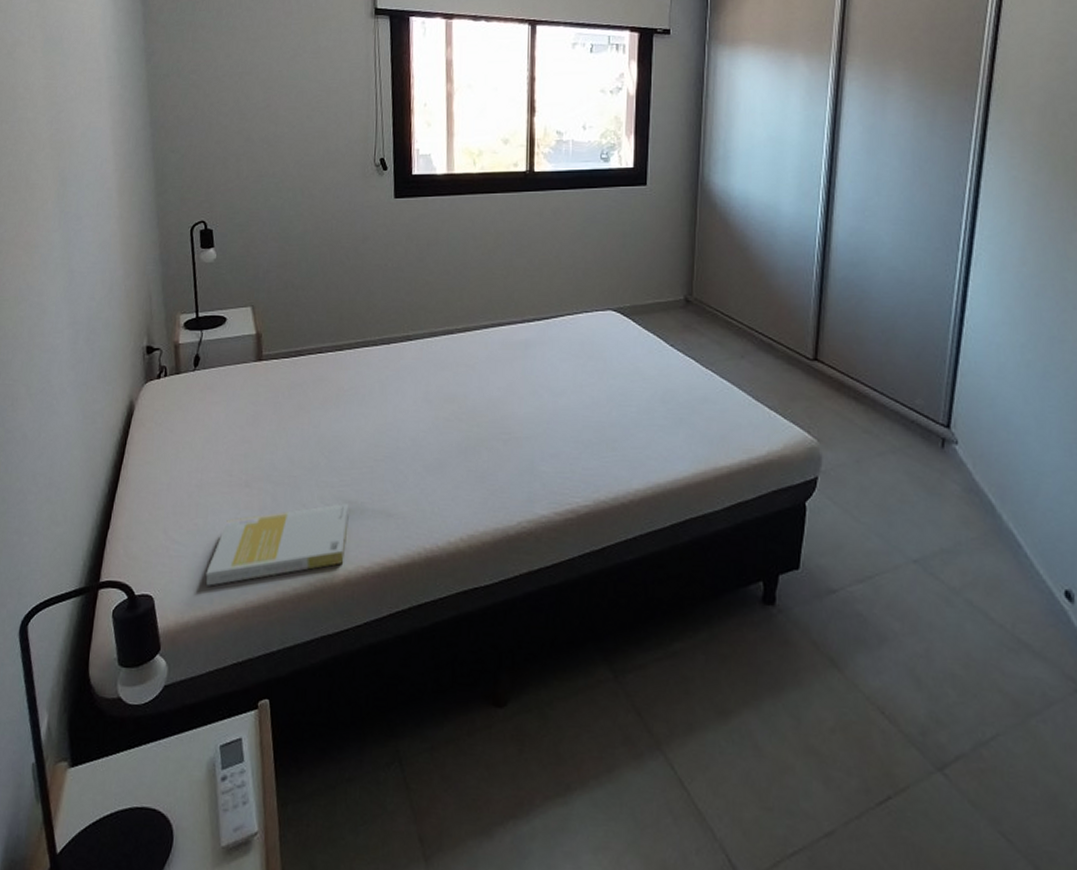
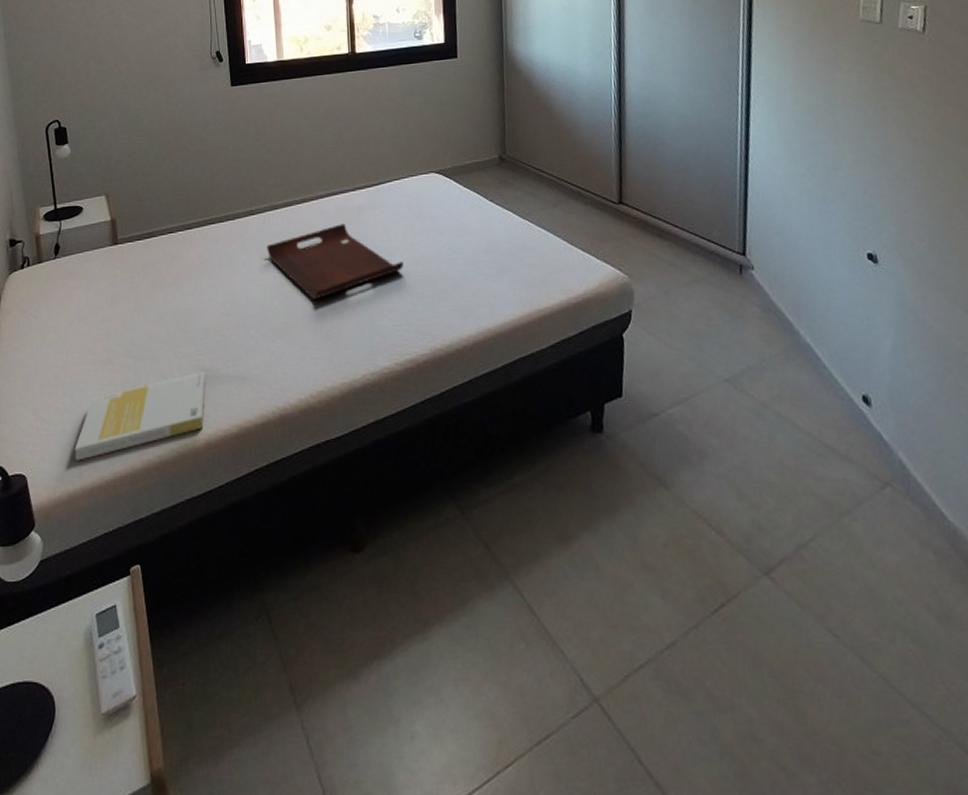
serving tray: none [423,358,570,438] -> present [267,224,403,300]

